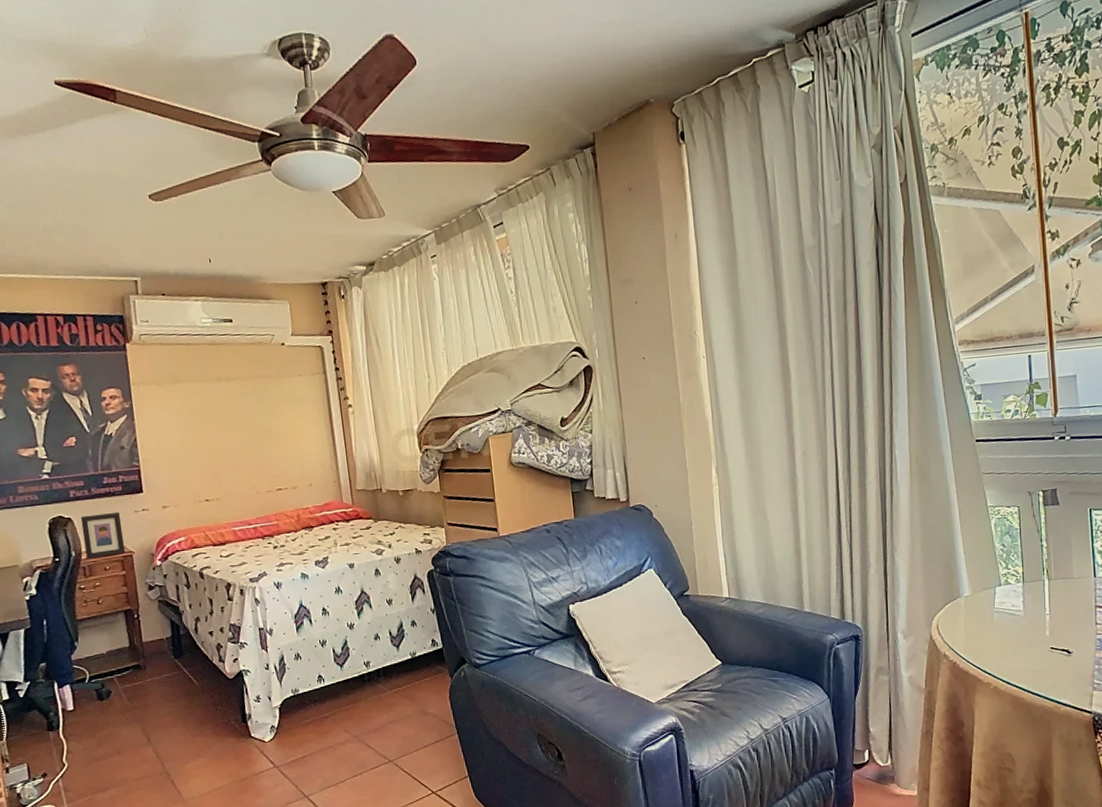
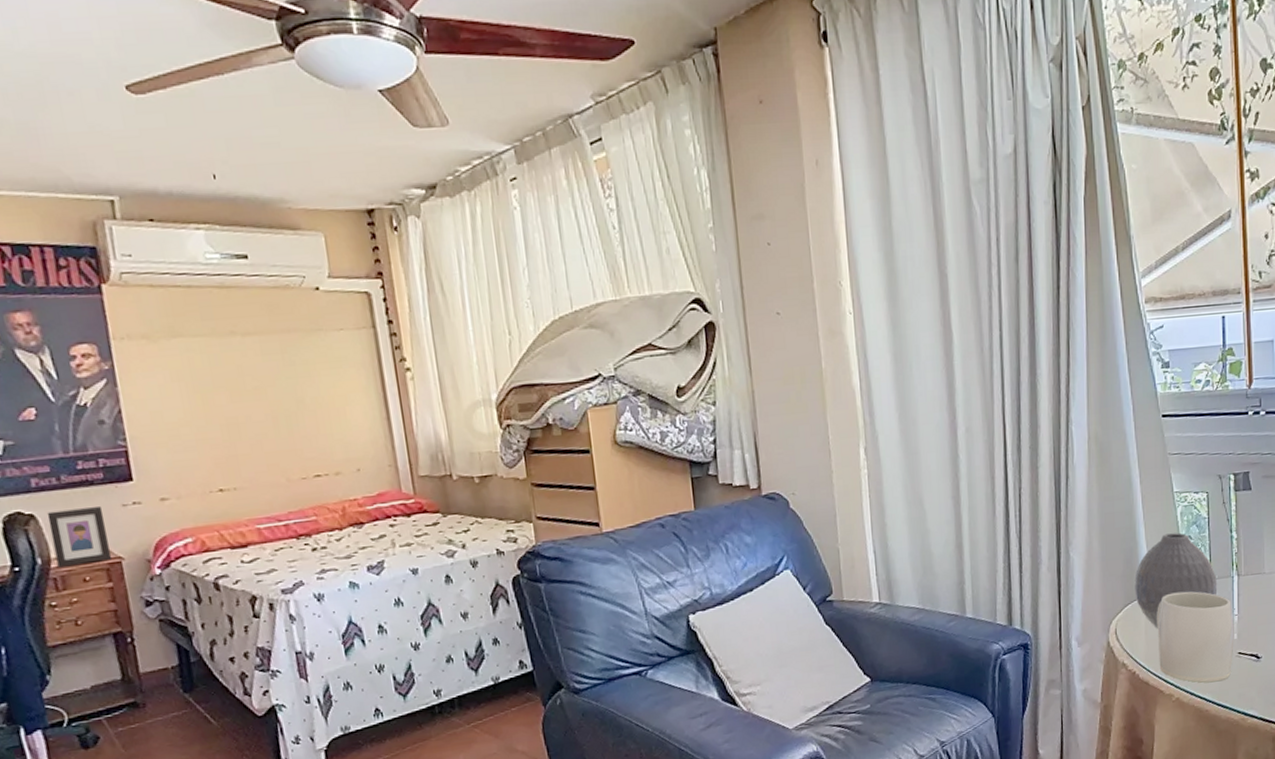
vase: none [953,541,1030,626] -> present [1134,533,1218,630]
mug: none [974,592,1047,674] -> present [1157,591,1234,683]

